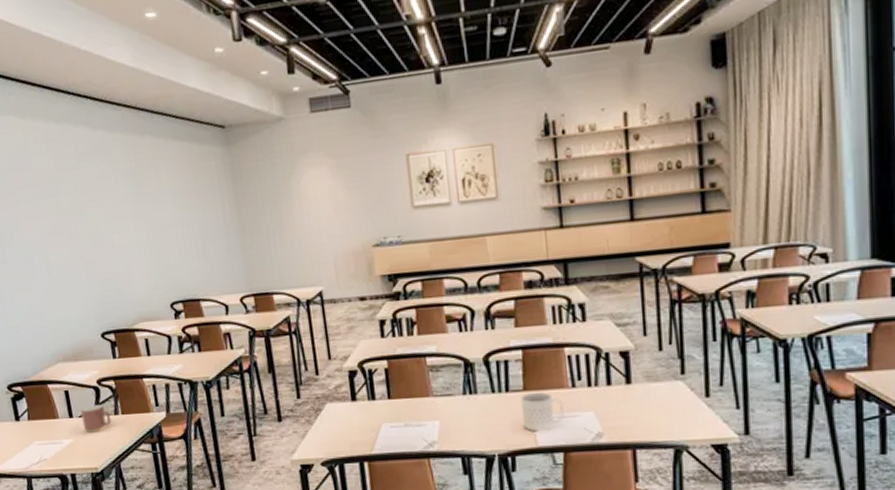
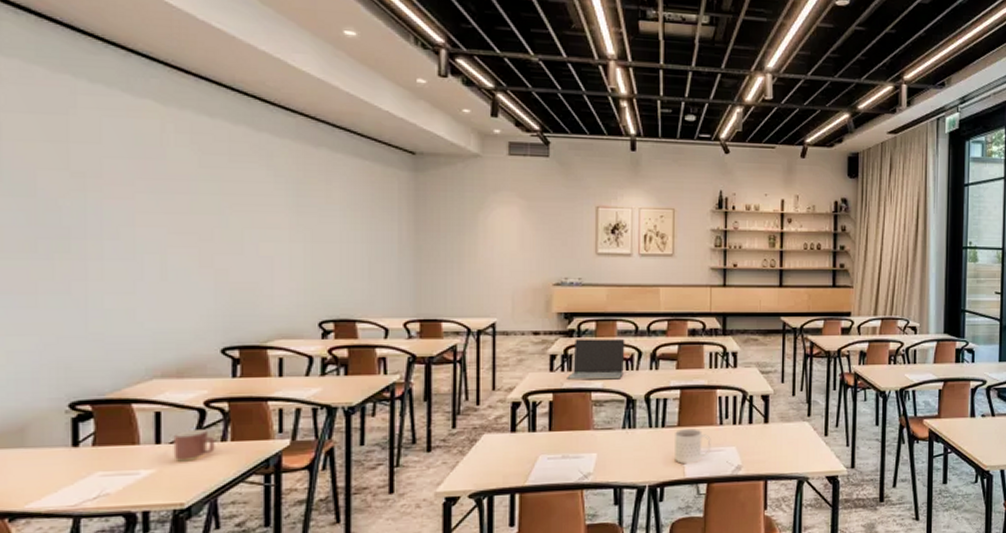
laptop: none [399,297,457,345] -> present [567,338,625,380]

